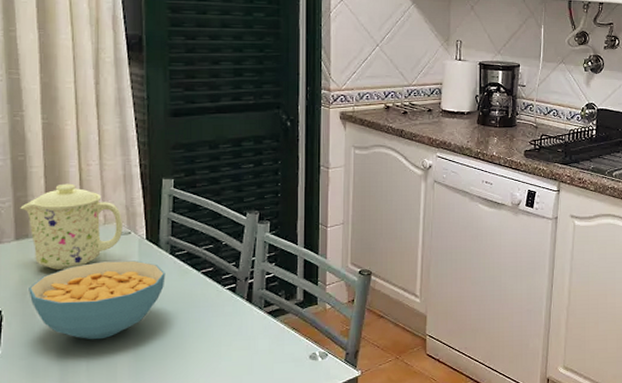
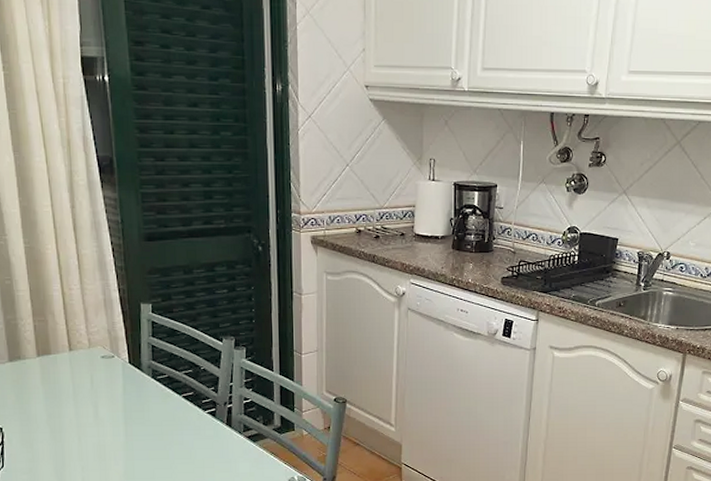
mug: present [20,183,122,270] -> none [11,307,106,391]
cereal bowl: present [29,260,166,340] -> none [25,383,149,458]

